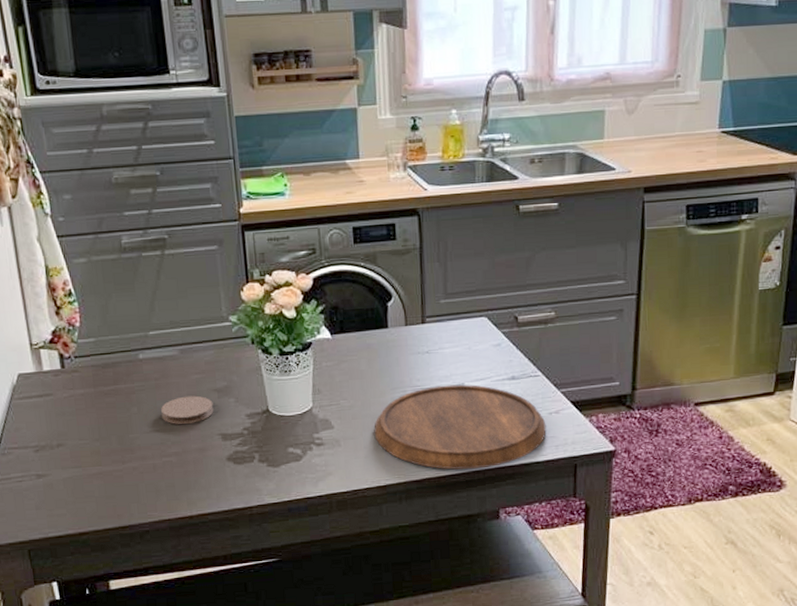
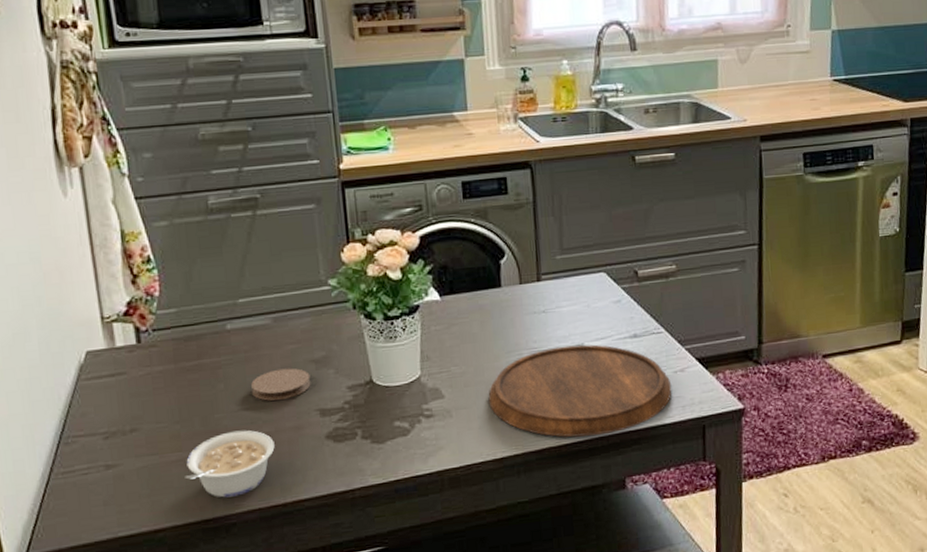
legume: none [104,449,182,508] -> present [185,430,275,498]

